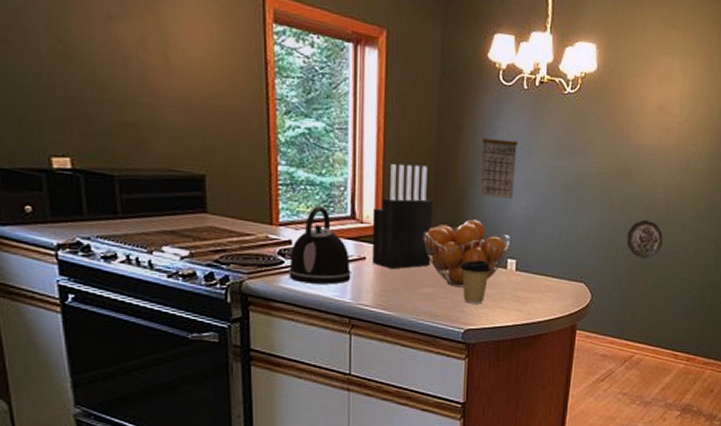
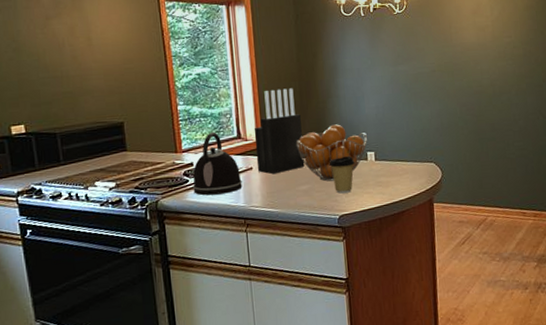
calendar: present [479,132,519,200] -> none [334,52,365,105]
decorative plate: present [626,219,663,258] -> none [464,102,495,135]

